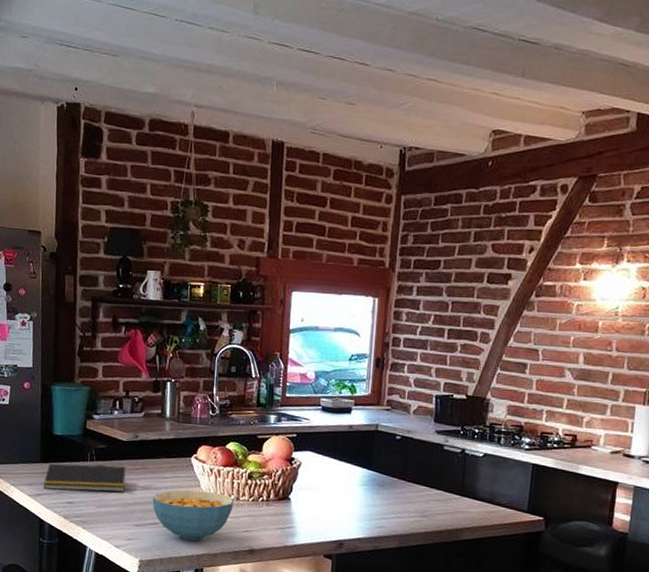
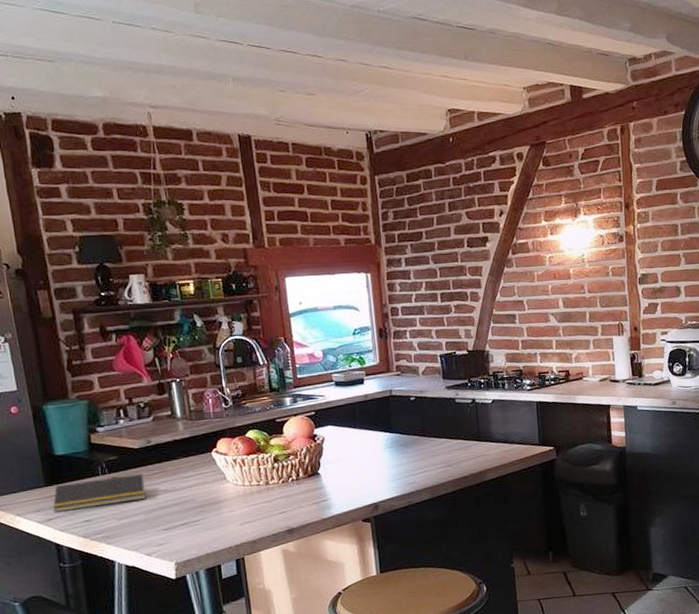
cereal bowl: present [152,489,234,541] -> none [177,481,264,533]

